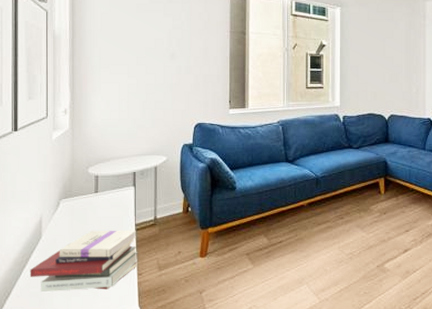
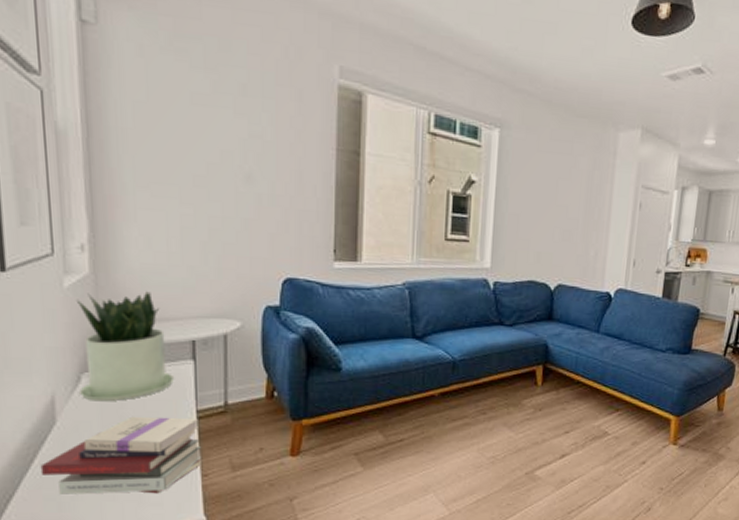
planter: none [58,139,121,220] -> present [77,291,175,402]

